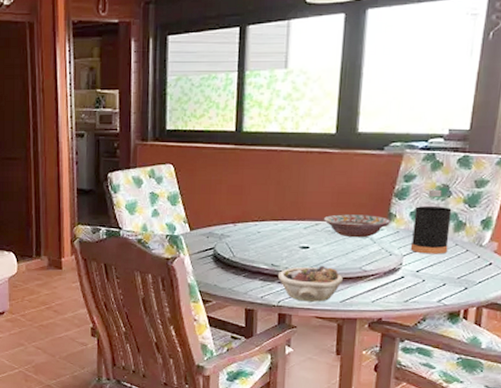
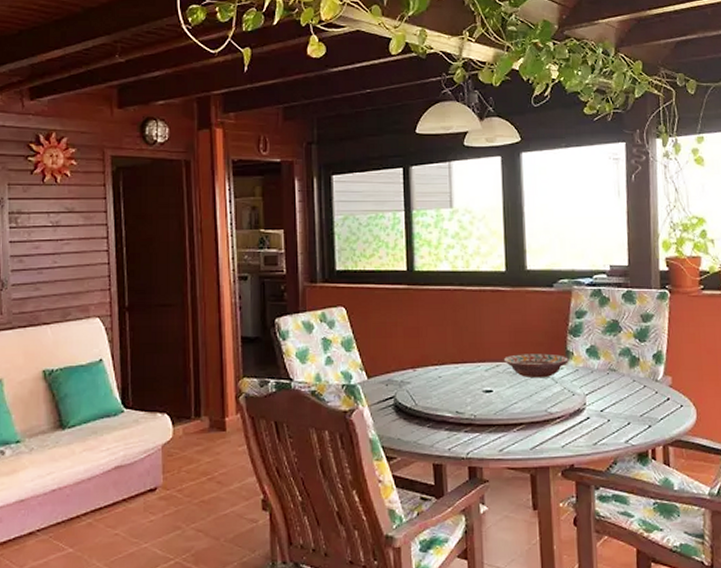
succulent planter: present [278,265,343,302] -> none [464,410,530,451]
bottle: present [410,189,452,255] -> none [590,325,627,392]

